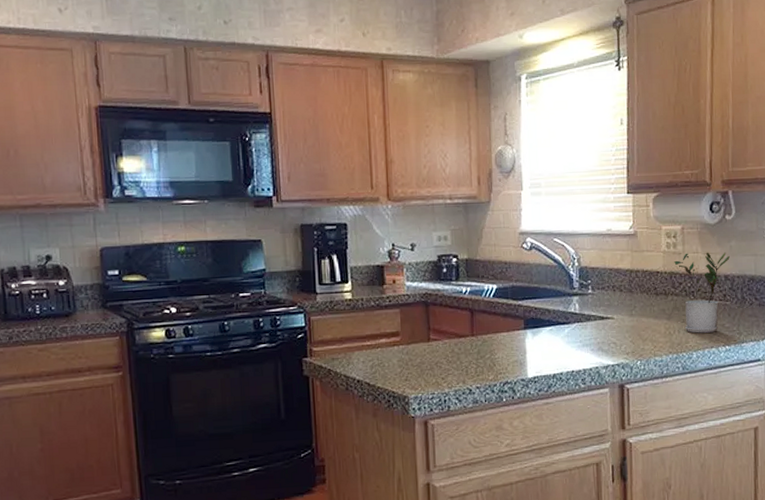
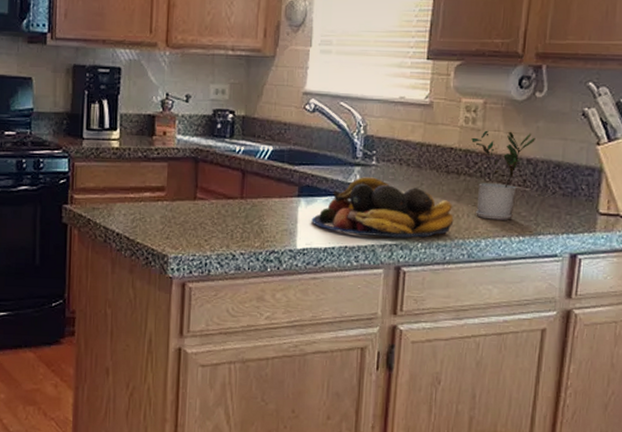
fruit bowl: none [539,305,667,359] -> present [311,177,454,238]

